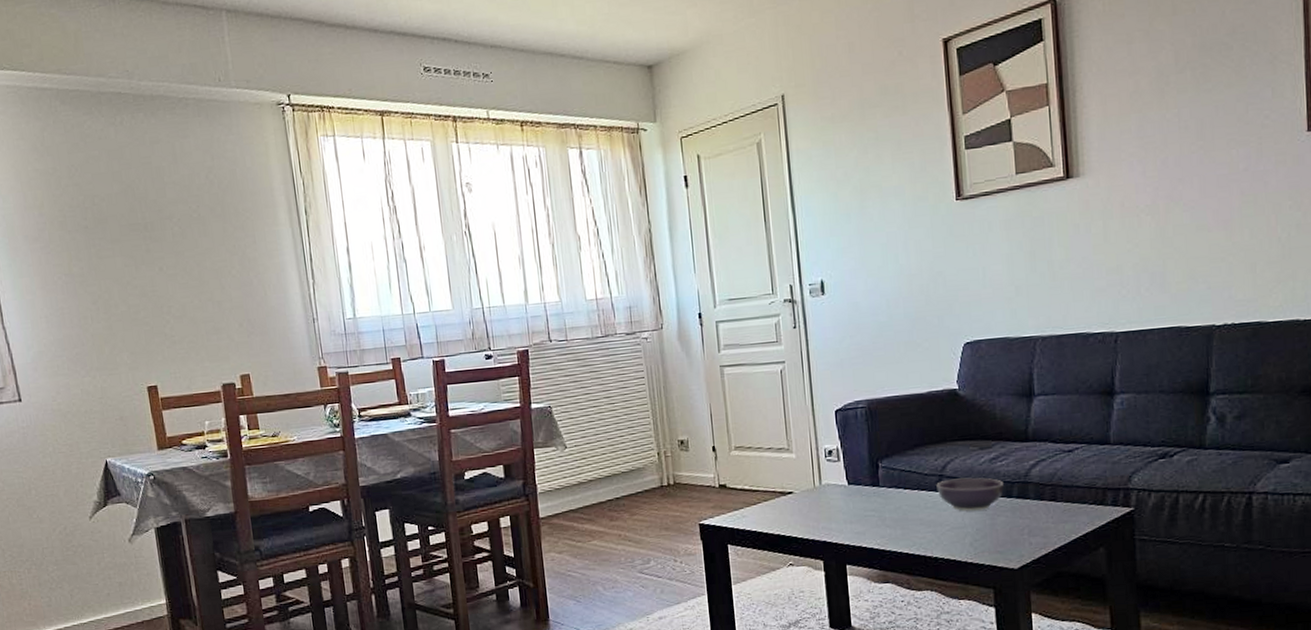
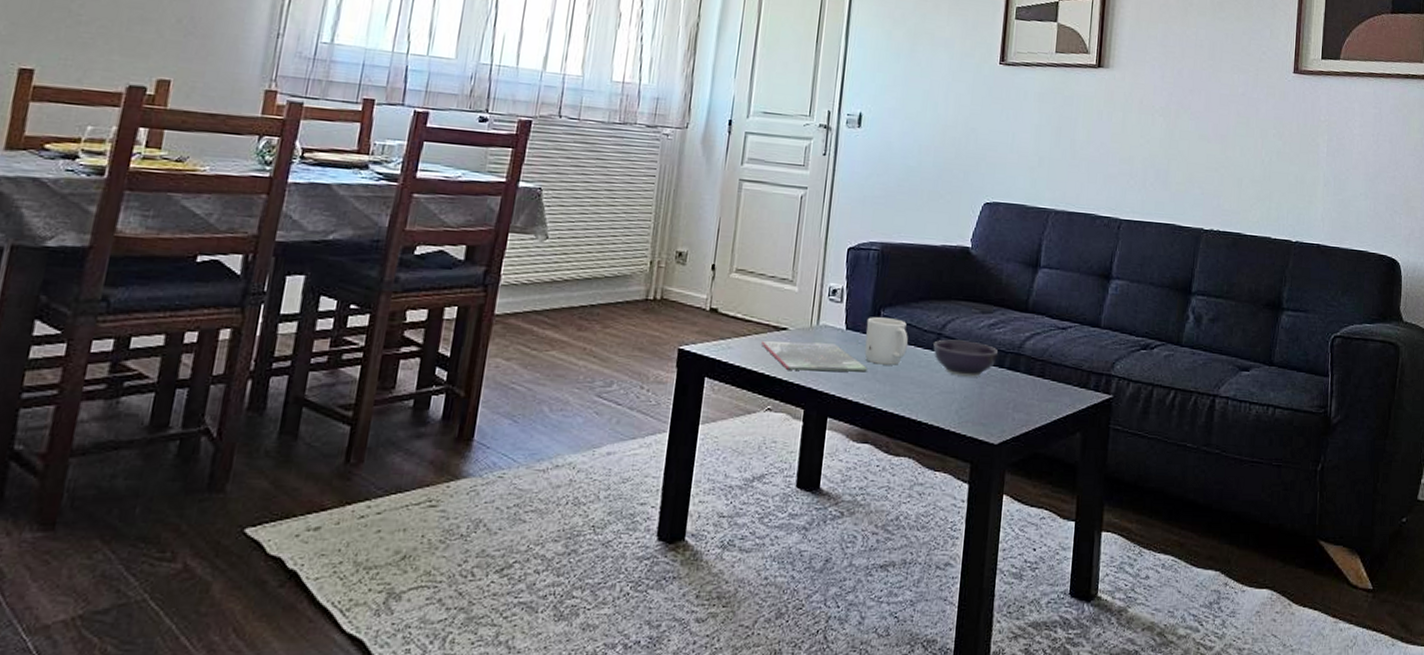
magazine: none [772,499,877,528] -> present [761,341,868,372]
mug: none [866,468,911,512] -> present [864,317,908,365]

